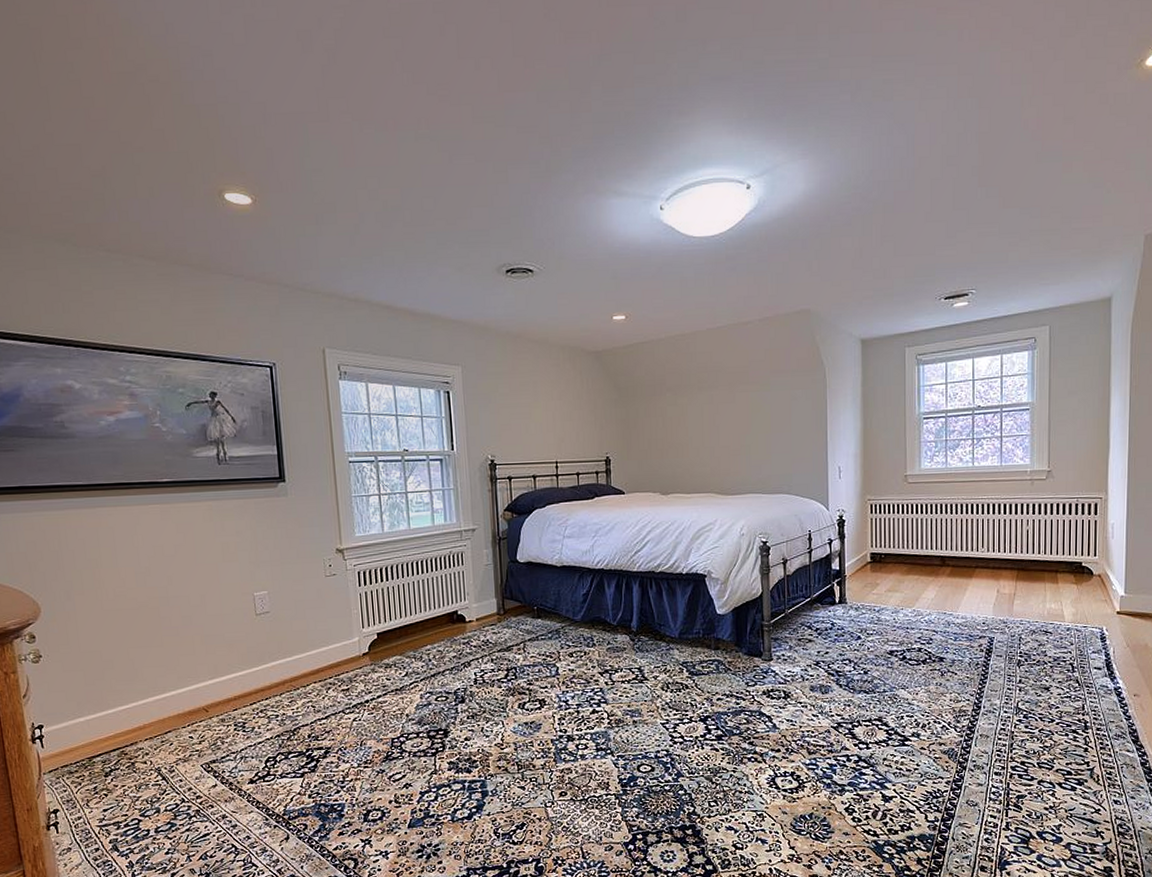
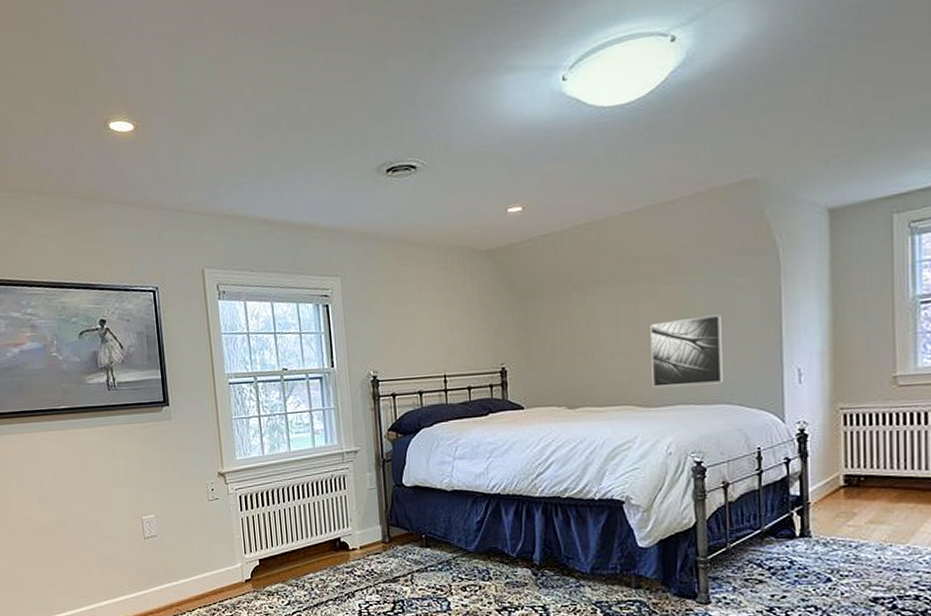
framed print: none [728,420,785,478] -> present [650,315,724,387]

